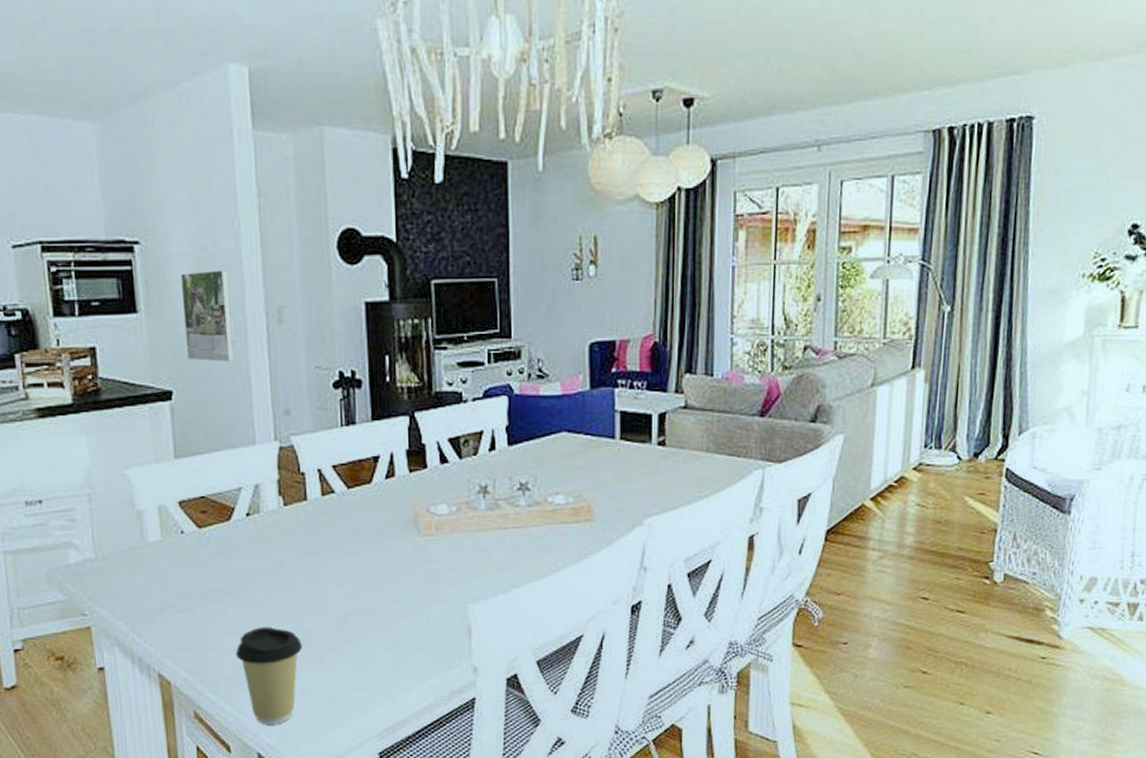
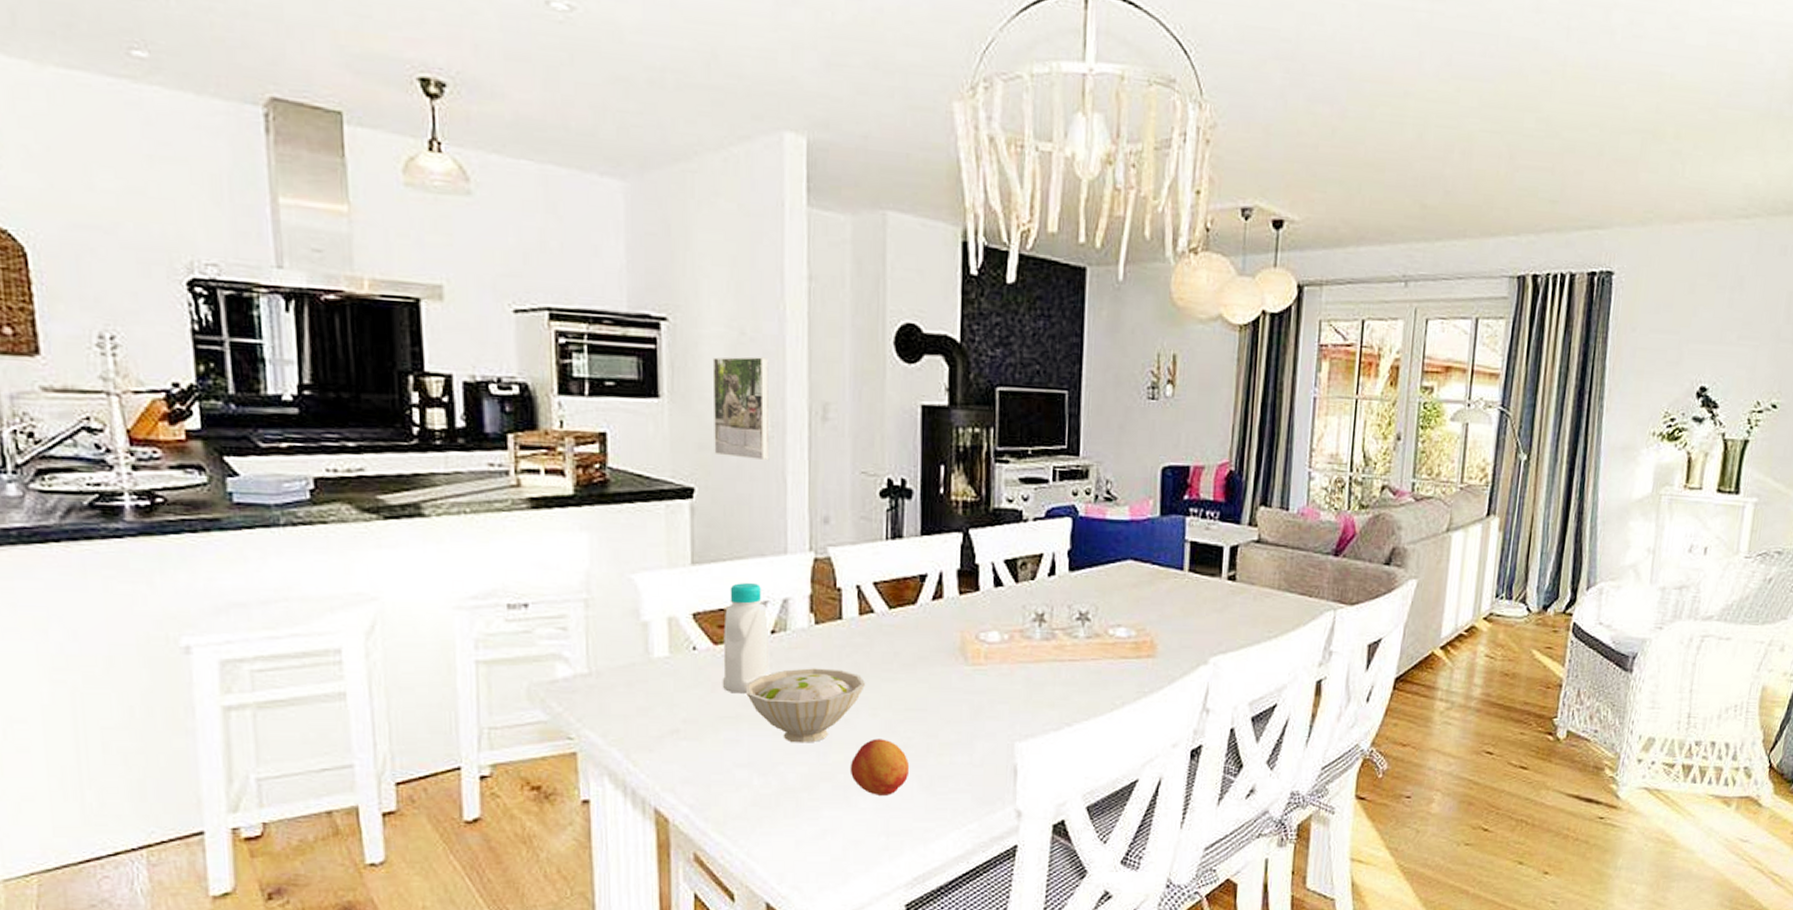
bottle: none [205,472,249,570] -> present [722,583,771,694]
bowl: none [227,545,332,612] -> present [745,668,866,743]
coffee cup: present [235,627,302,725] -> none [747,760,826,871]
fruit: none [322,605,374,656] -> present [850,739,909,795]

